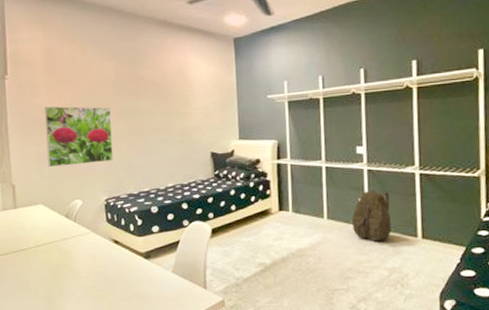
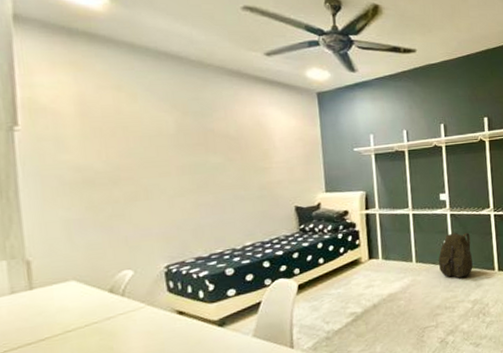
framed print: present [45,106,114,167] -> none [77,162,176,235]

